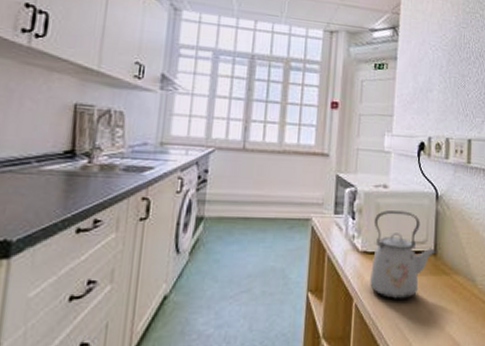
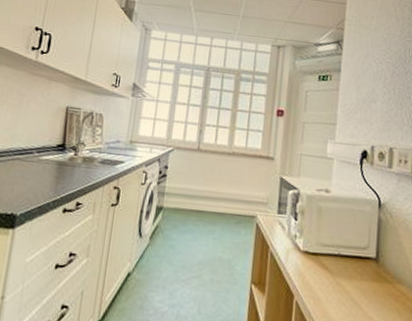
kettle: present [370,210,436,299] -> none [310,214,378,302]

